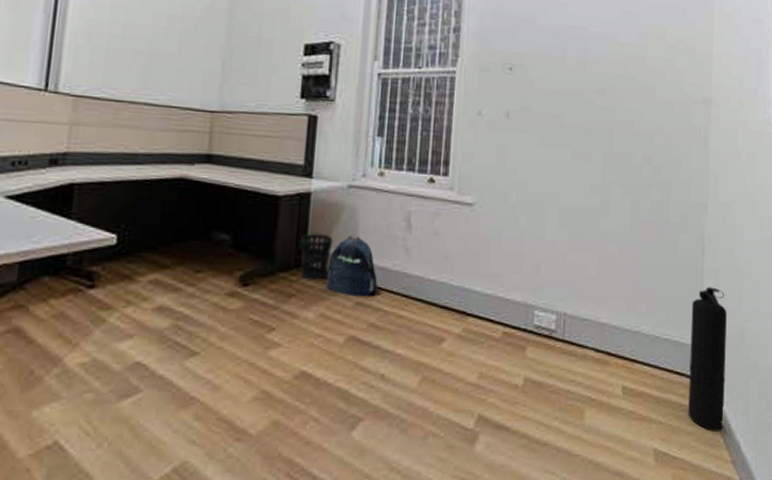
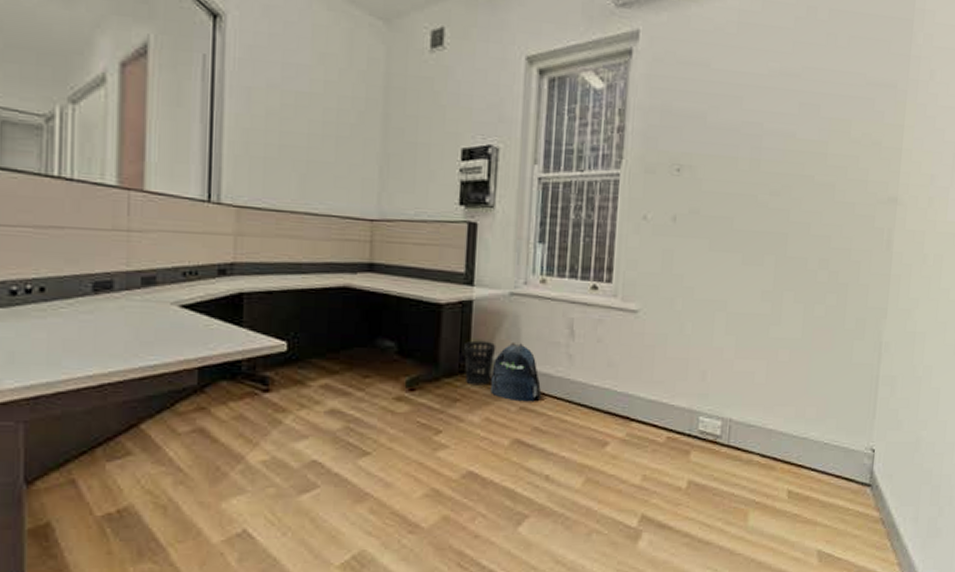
fire extinguisher: present [688,287,727,432] -> none [855,394,902,535]

